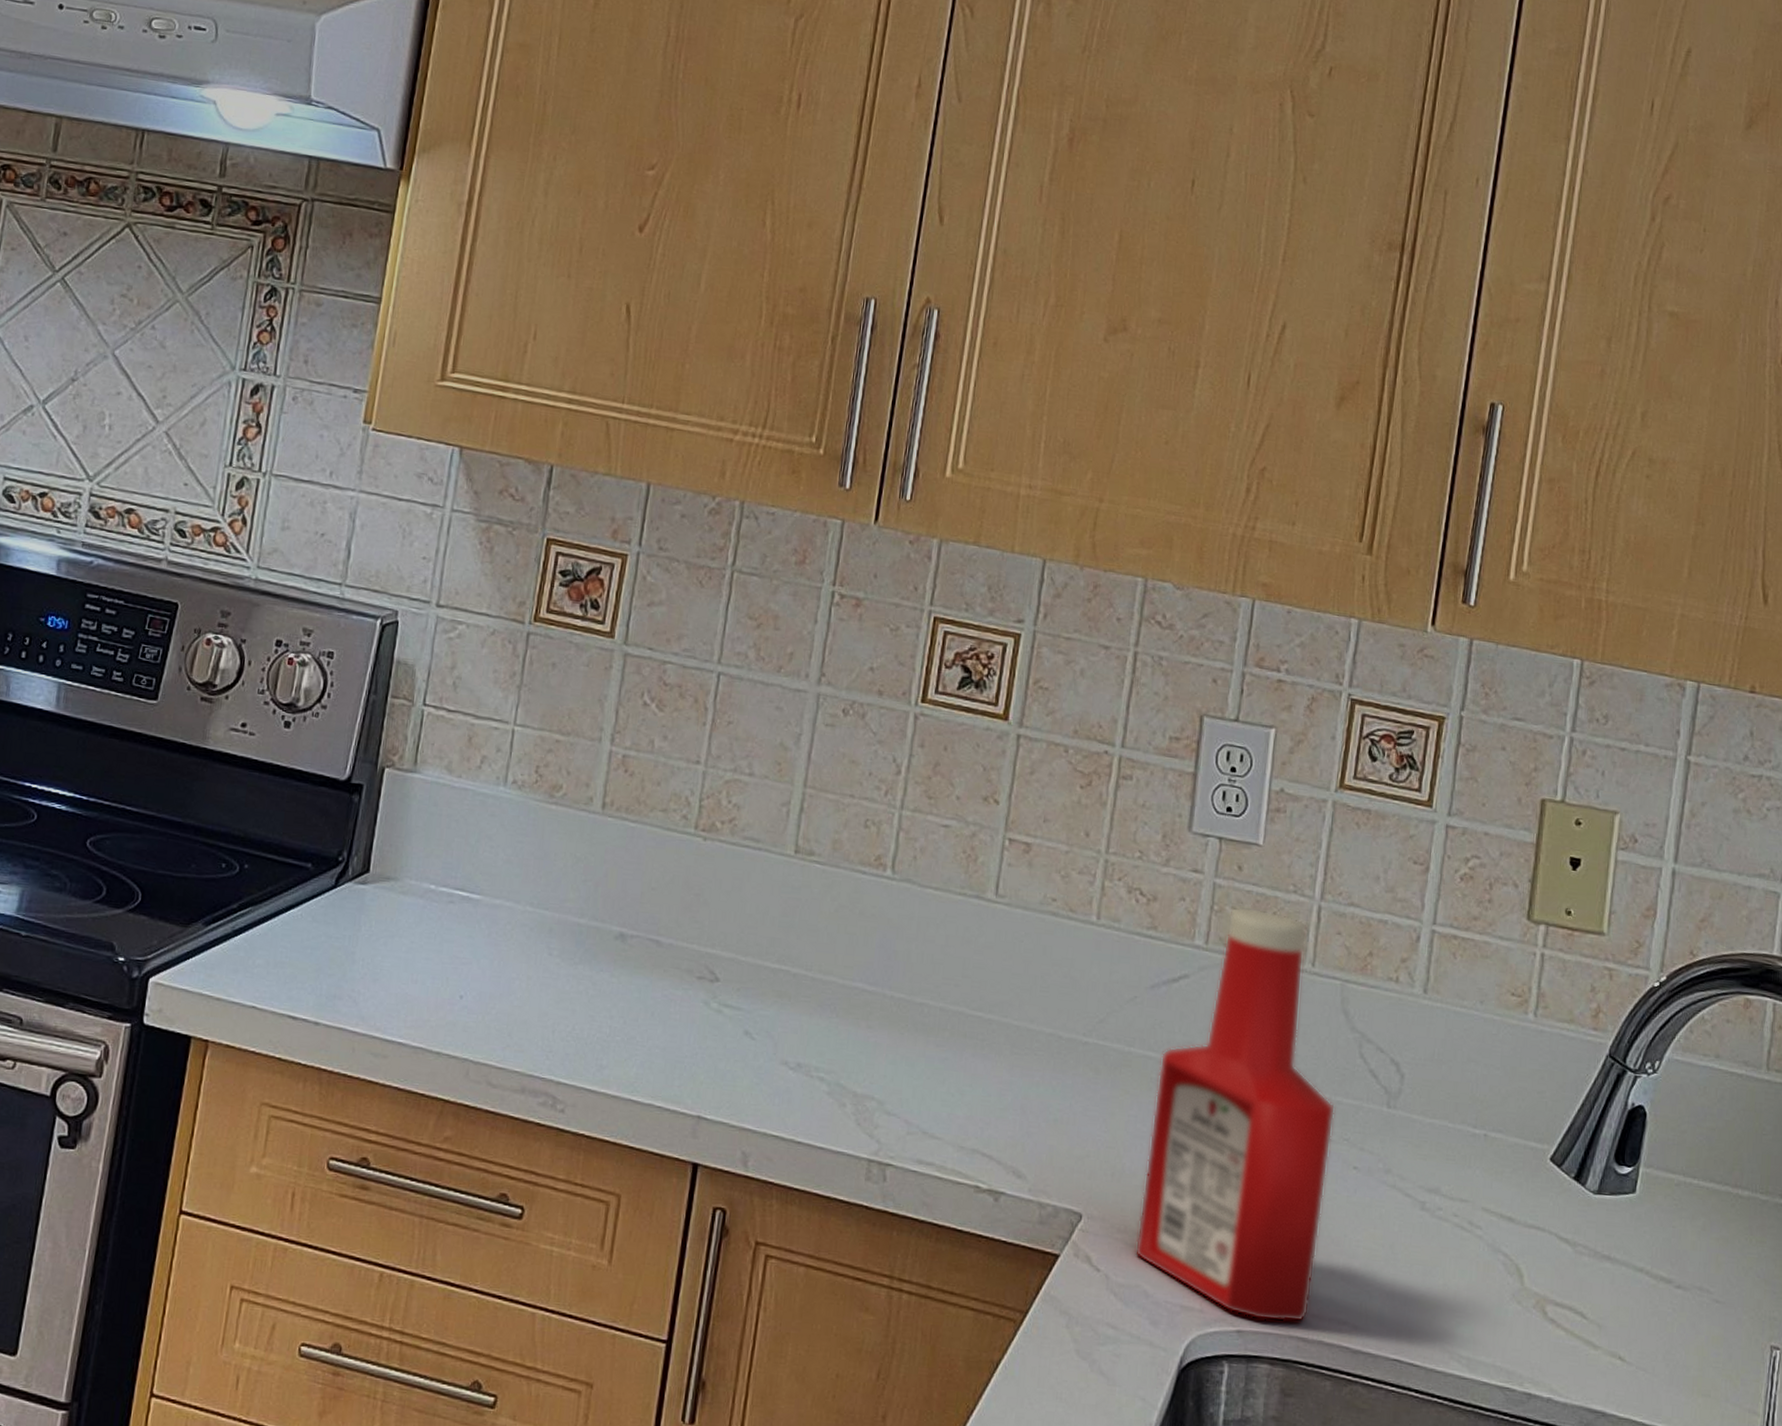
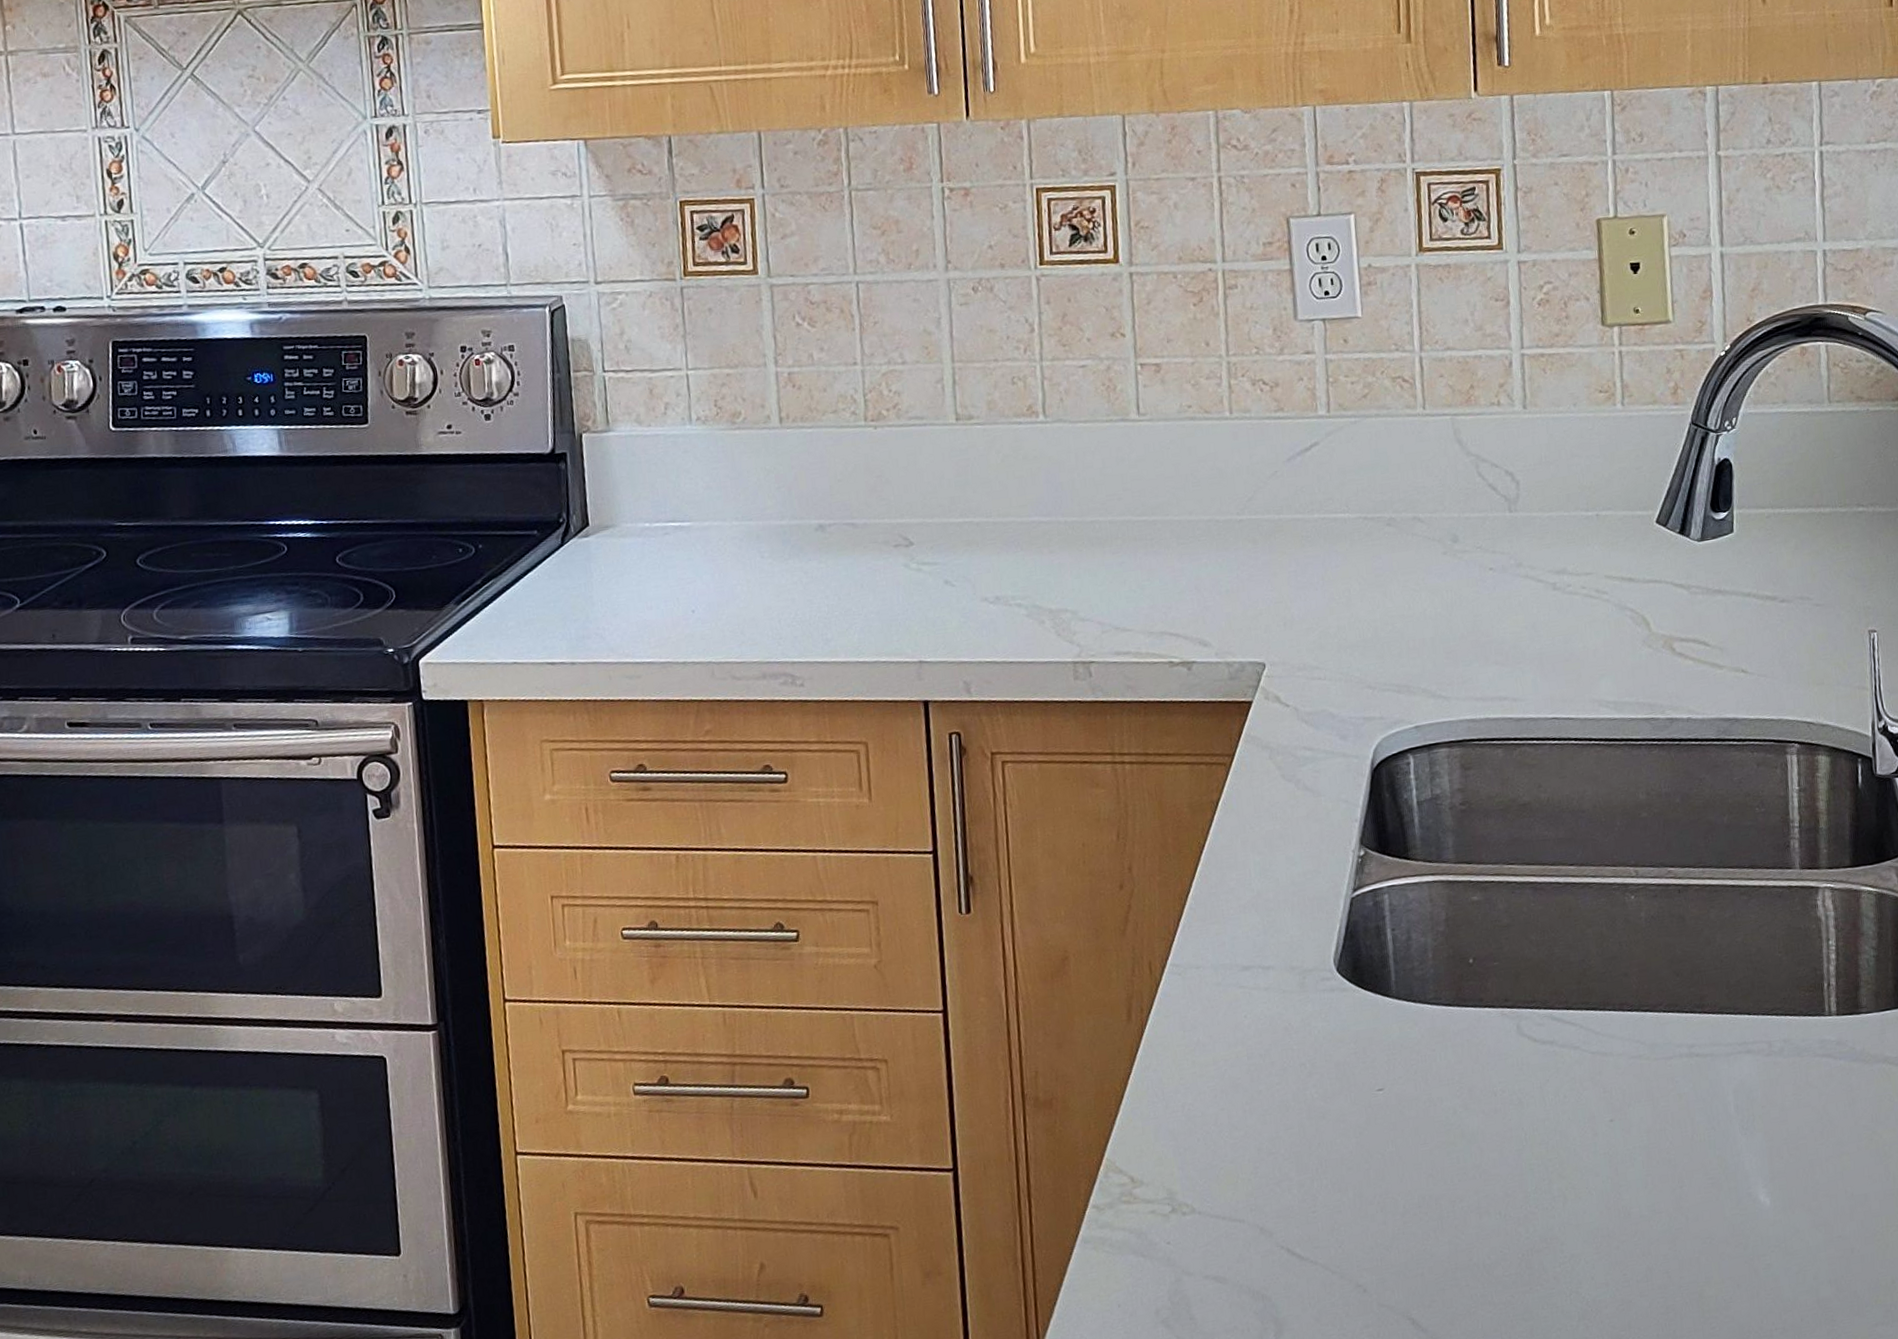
ketchup bottle: present [1134,906,1336,1323] -> none [1307,370,1474,714]

